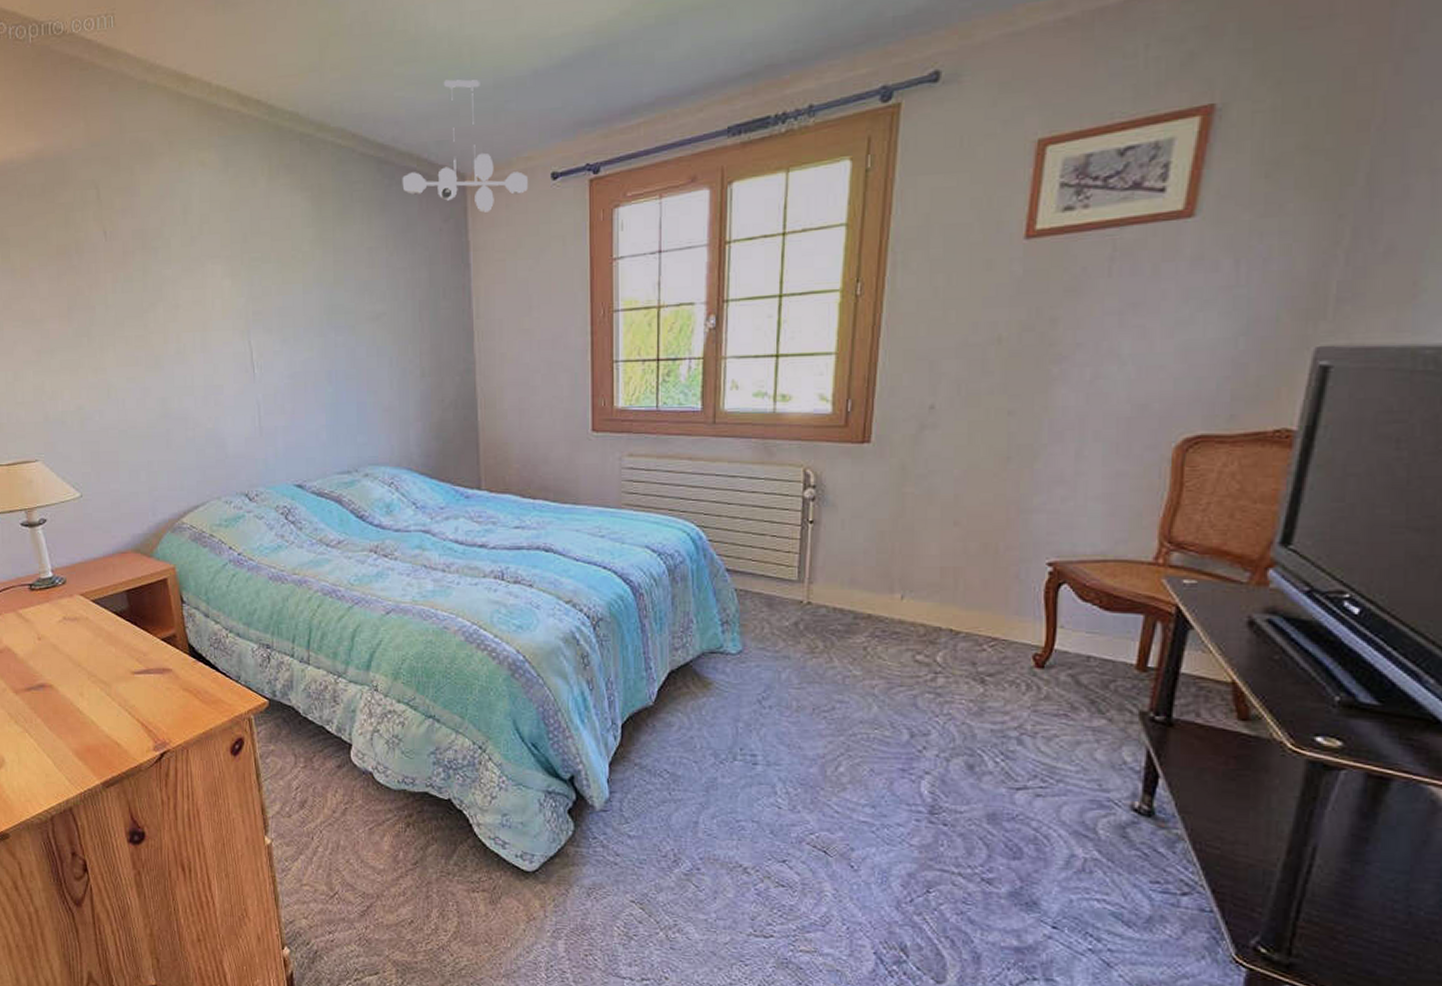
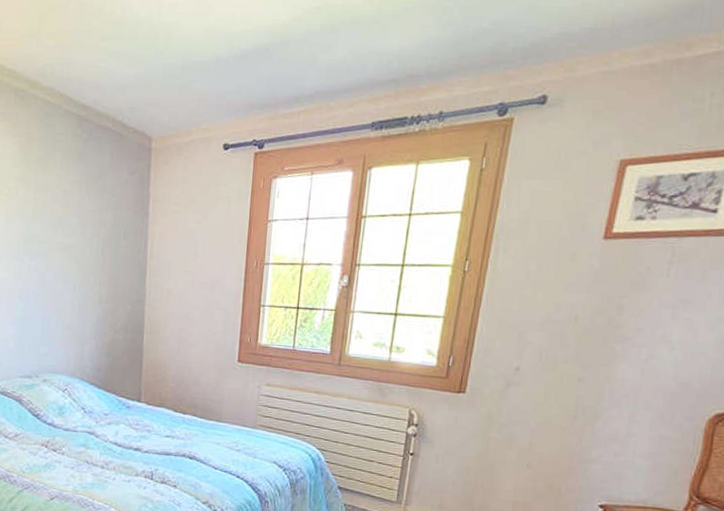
ceiling light fixture: present [402,79,528,213] -> none [98,57,204,171]

